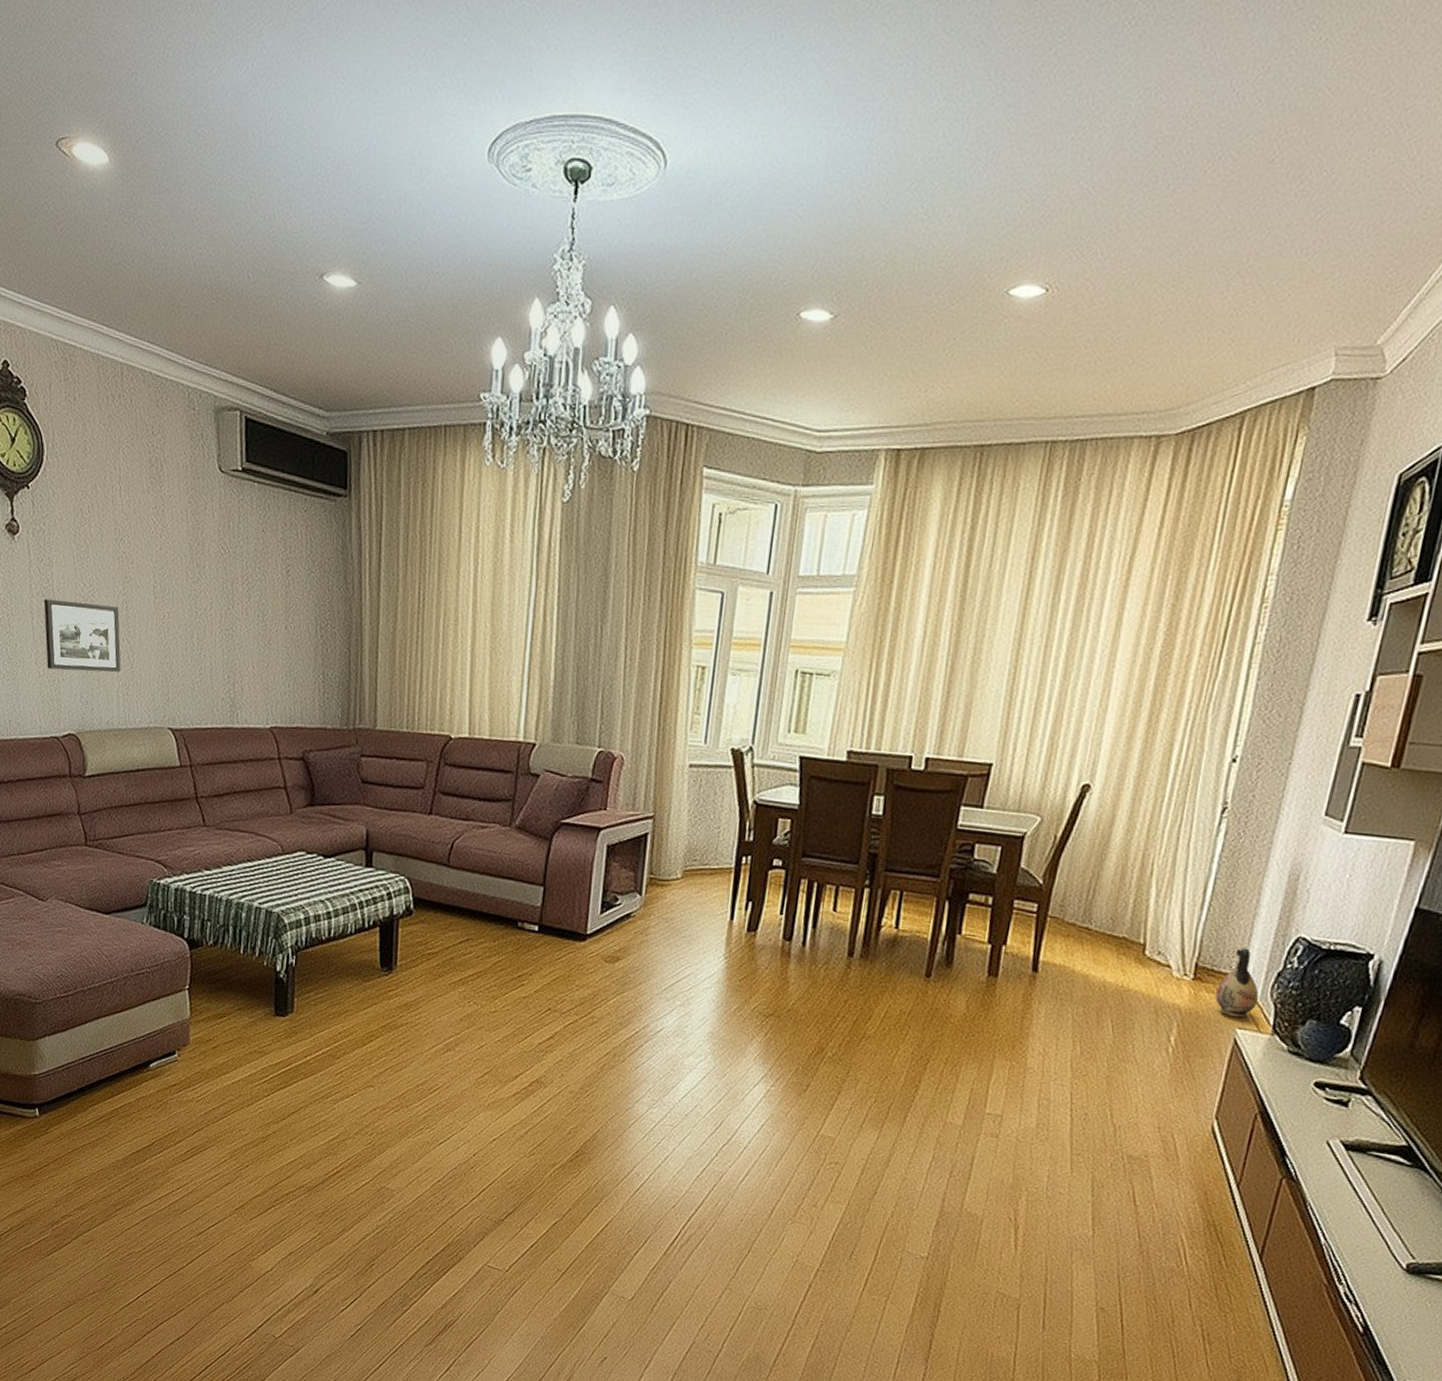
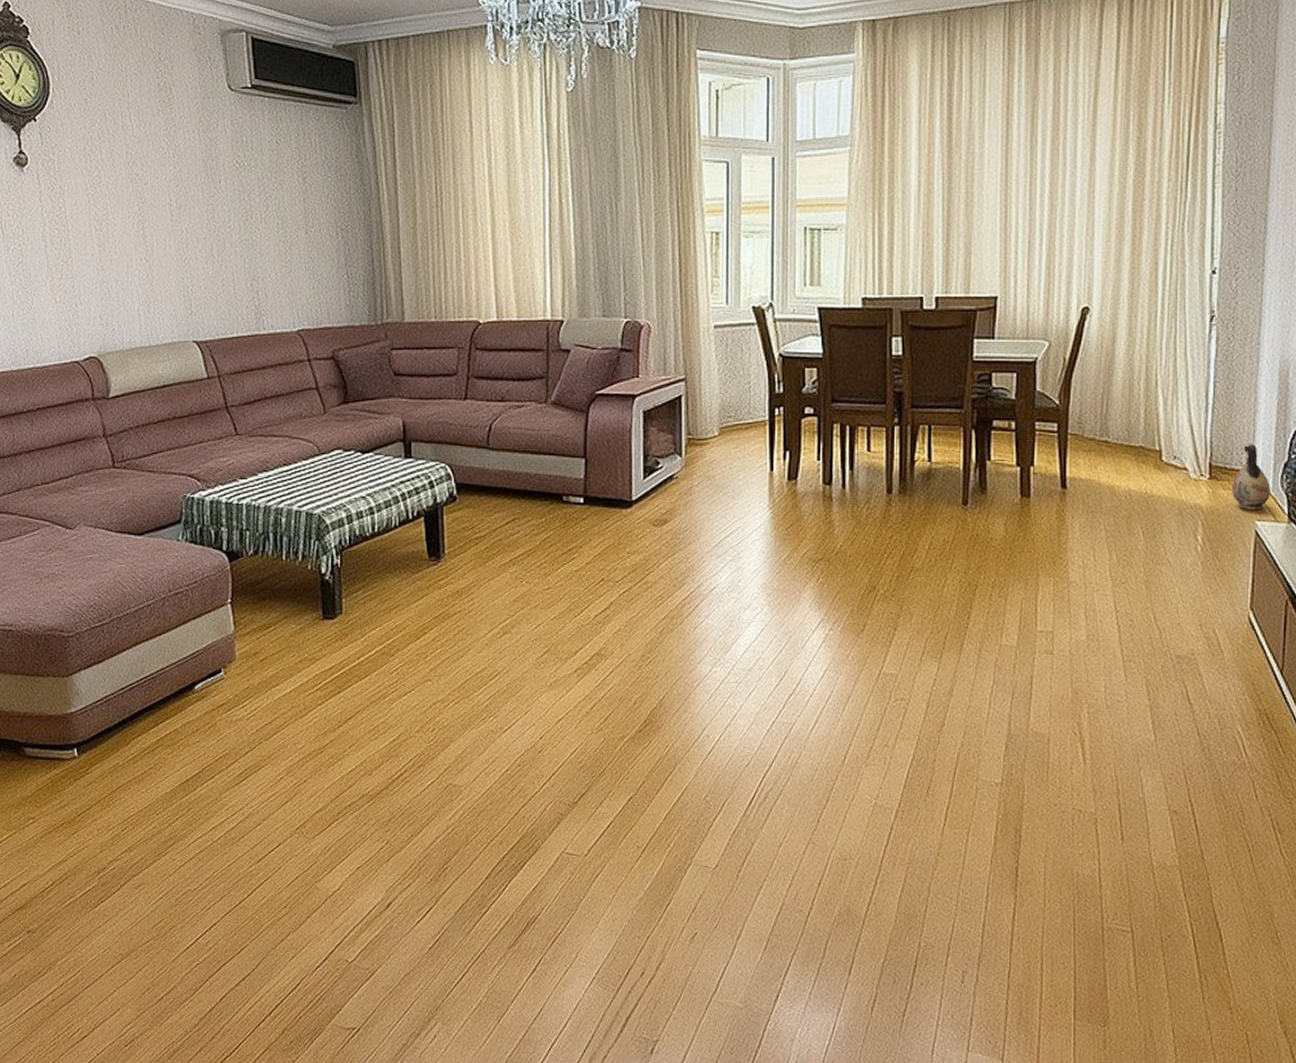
picture frame: present [43,599,121,673] -> none [56,226,140,295]

